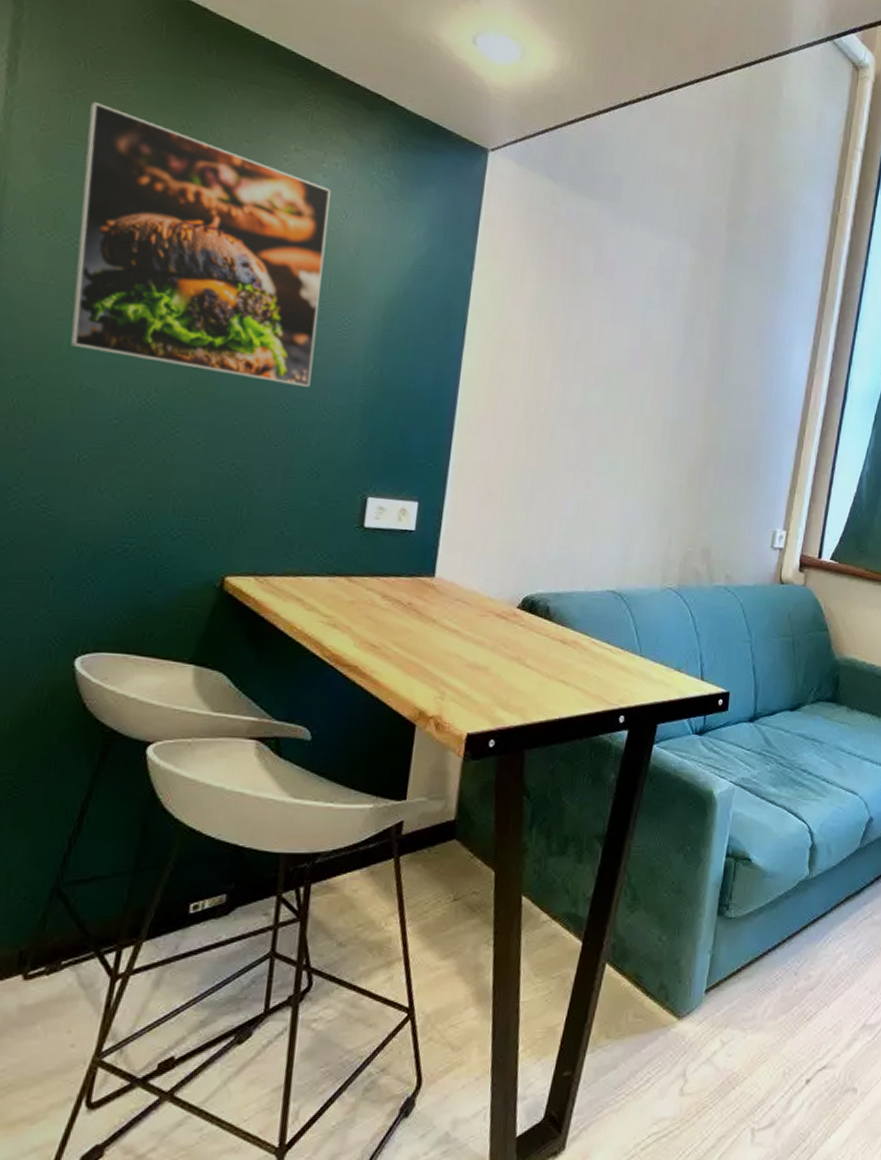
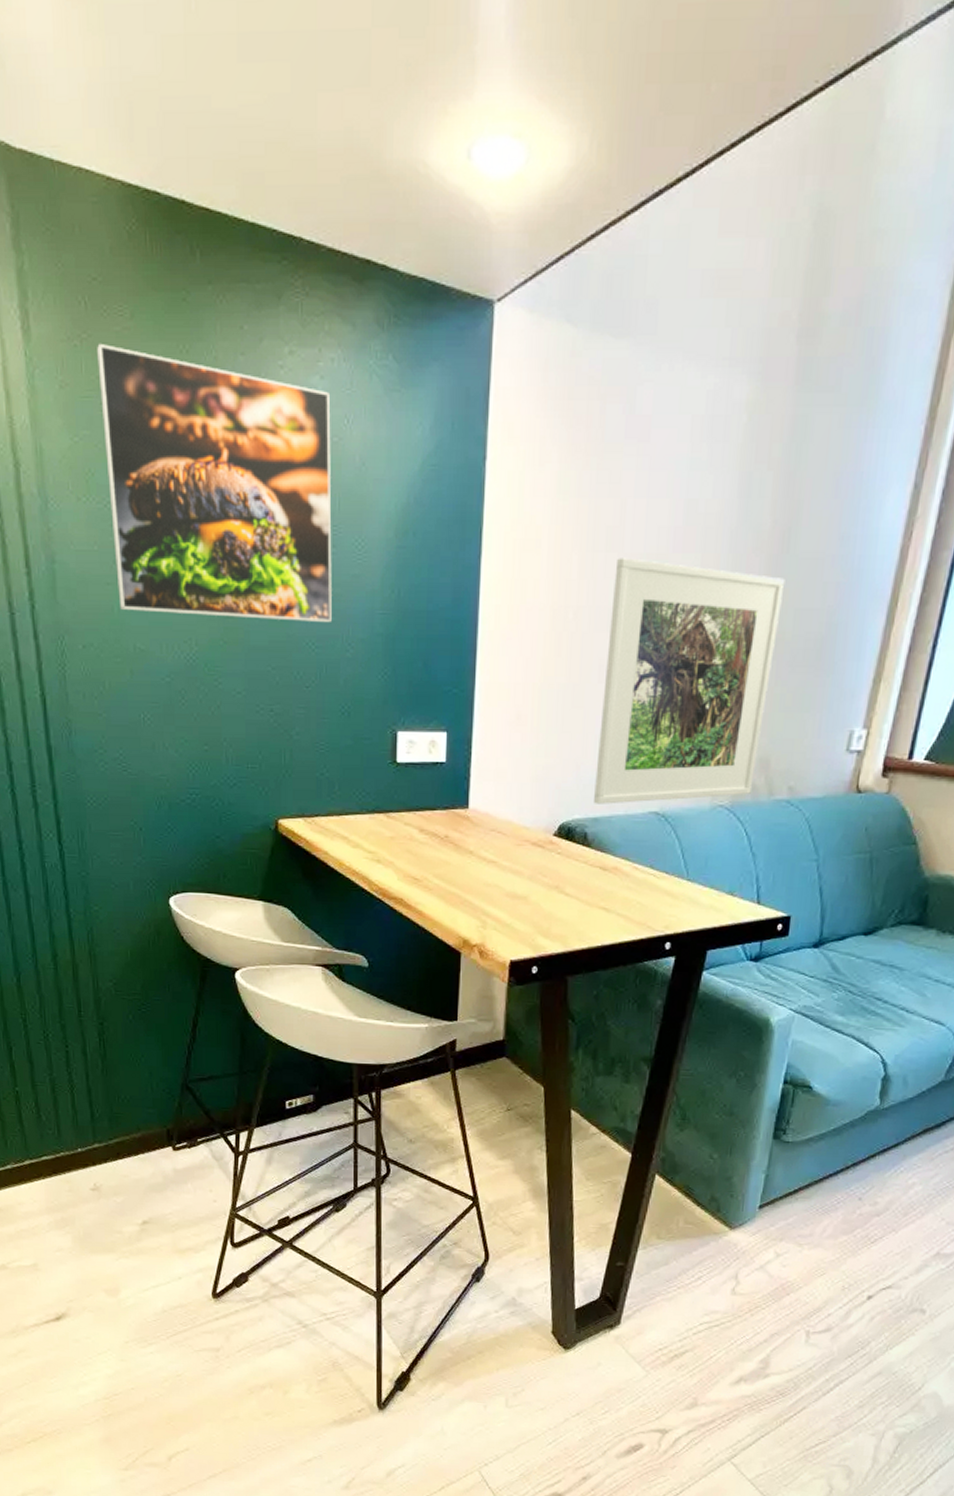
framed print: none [557,367,721,581] -> present [594,558,785,804]

